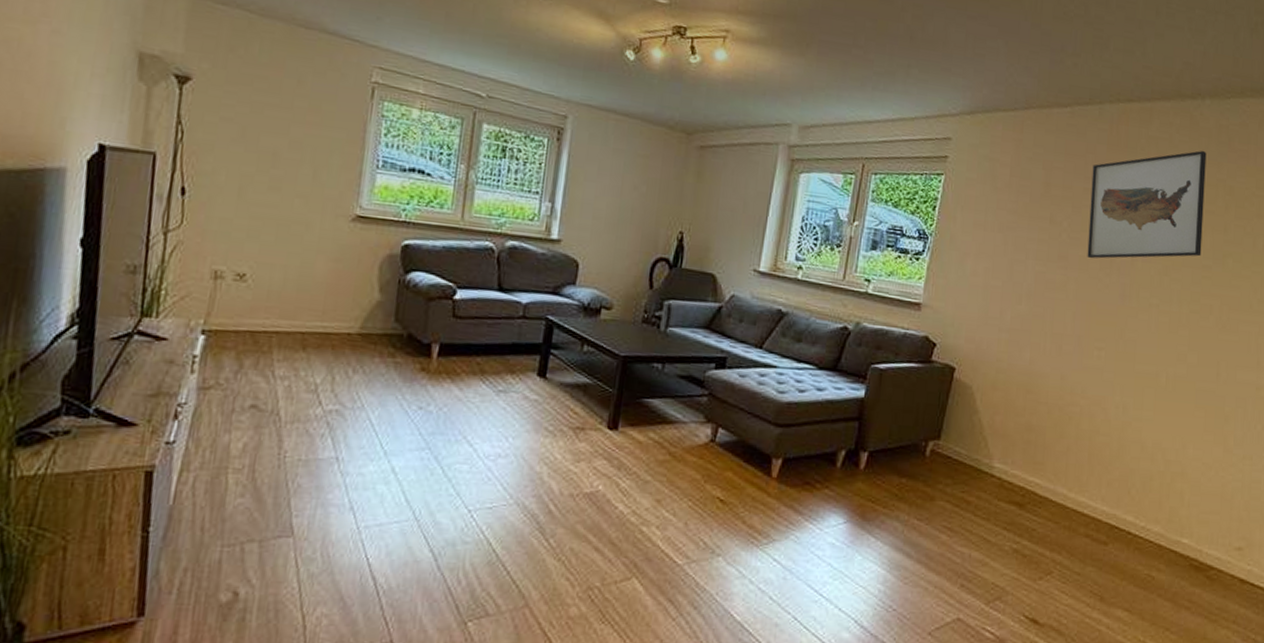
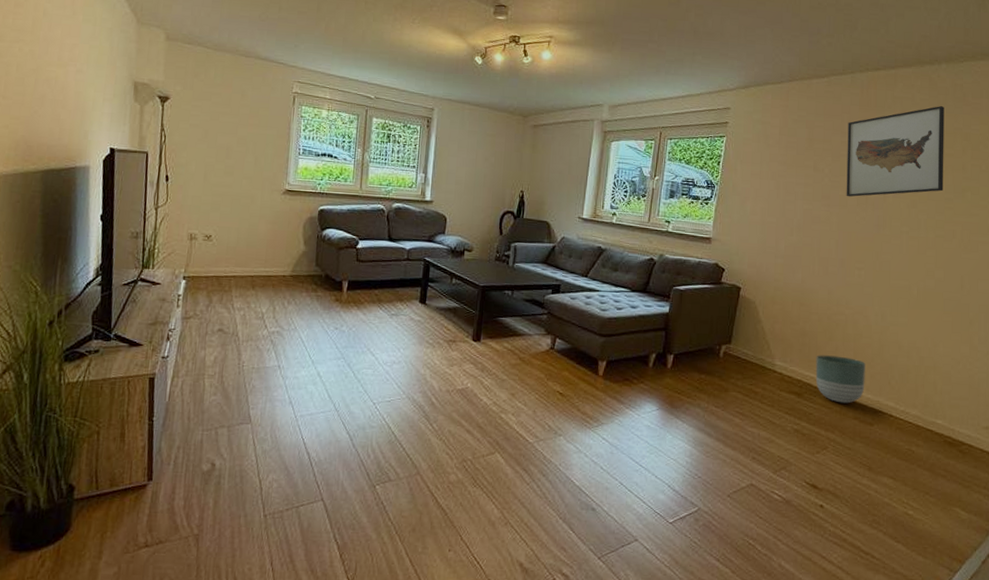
planter: none [1041,455,1102,517] -> present [815,355,865,404]

